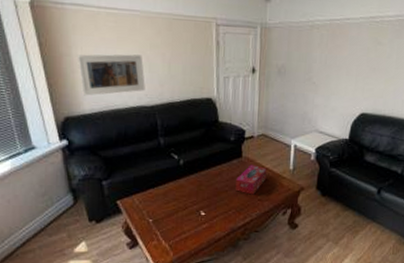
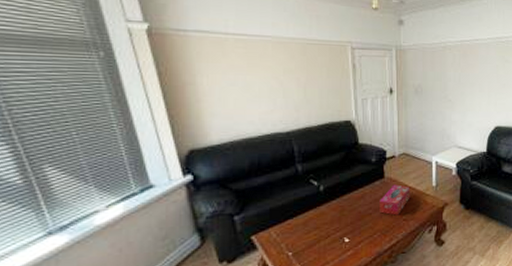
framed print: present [76,54,145,96] -> none [202,80,280,126]

